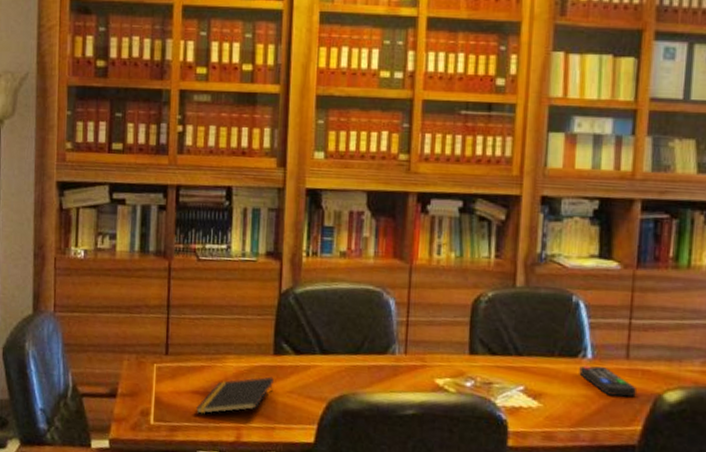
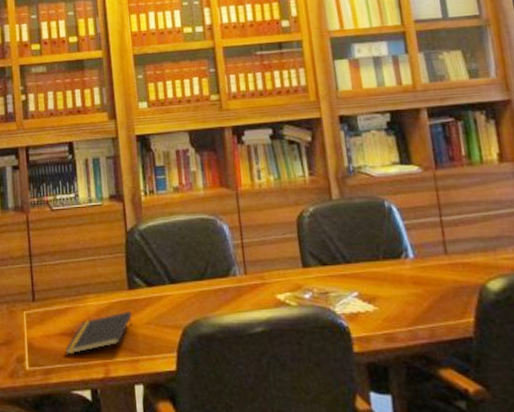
remote control: present [579,365,636,397] -> none [404,264,462,291]

